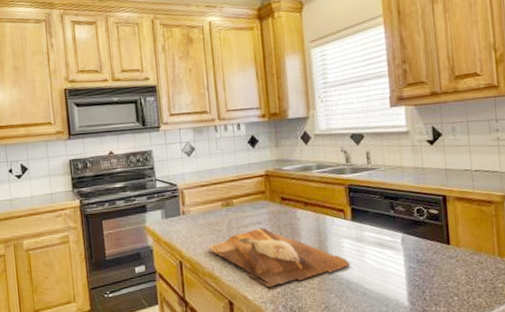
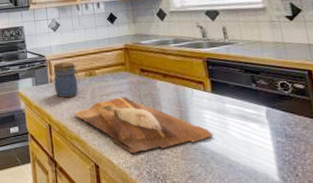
jar: none [186,191,216,231] -> present [53,62,80,97]

